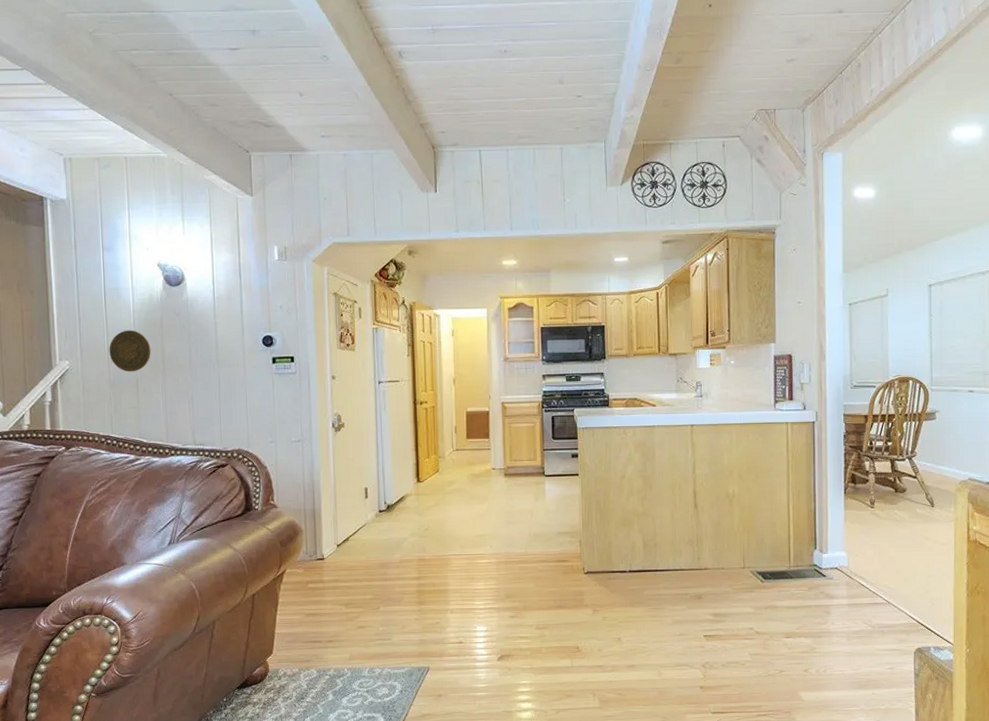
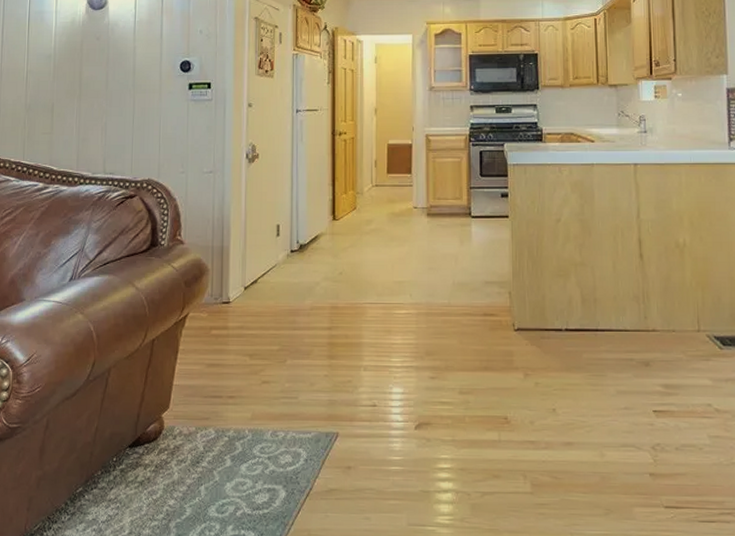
decorative plate: present [109,330,151,372] -> none [28,53,69,97]

